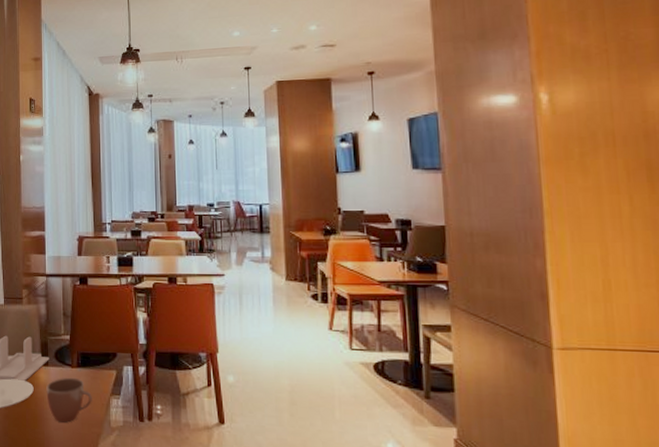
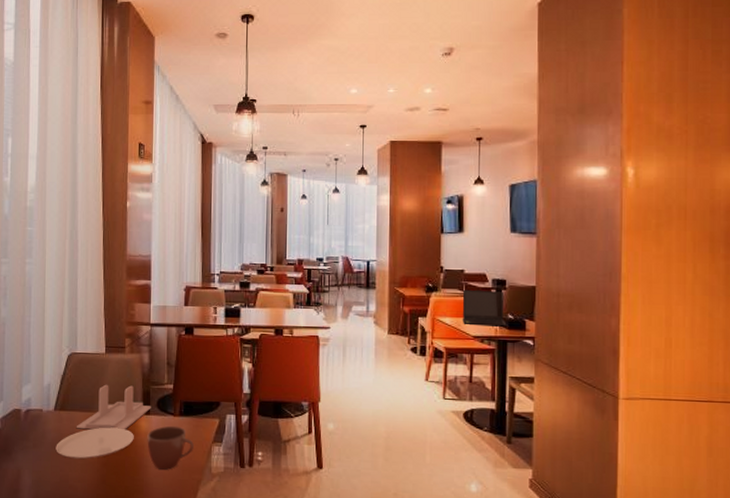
laptop: none [365,231,415,270] -> present [463,289,507,327]

